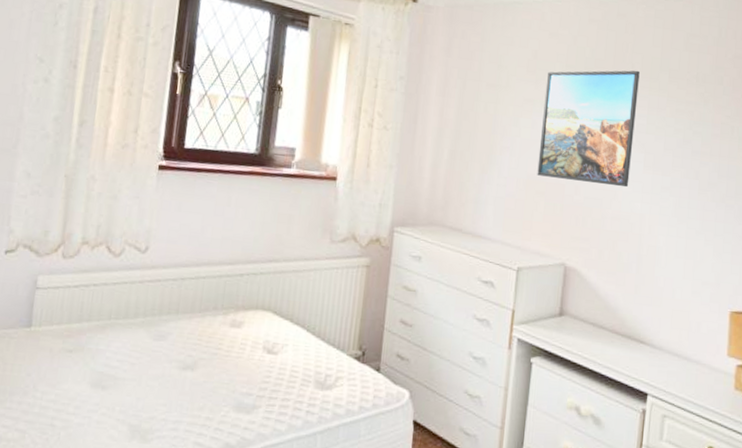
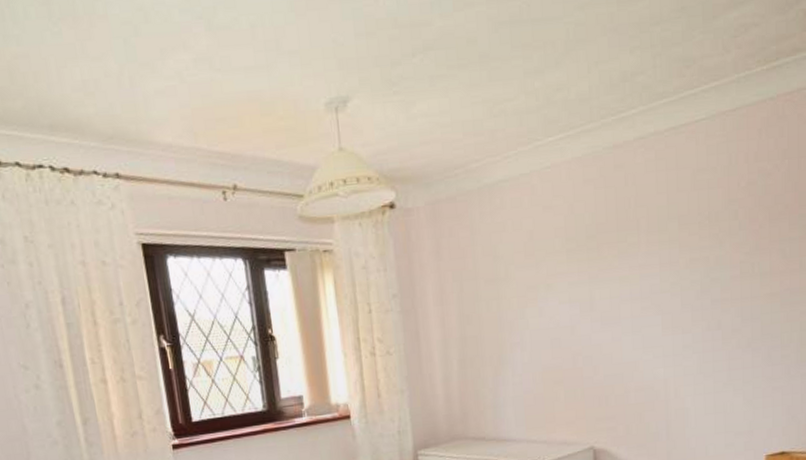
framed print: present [537,70,640,188] -> none [547,225,649,365]

